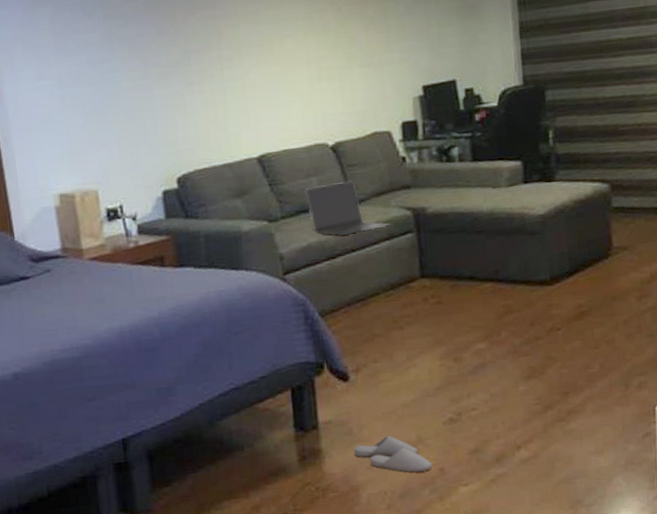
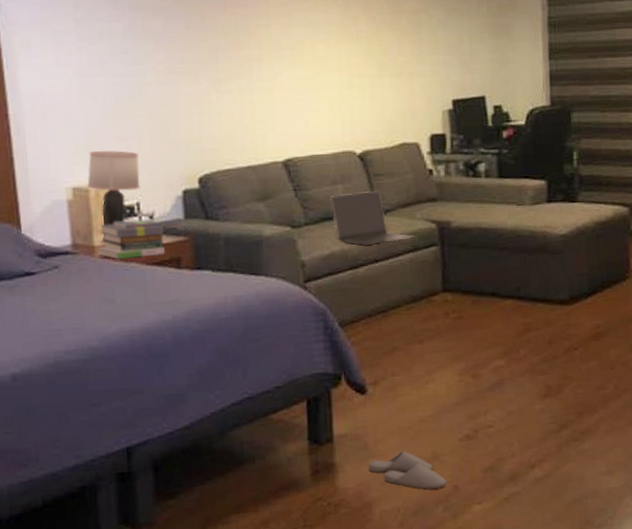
table lamp: none [73,156,123,247] -> present [87,150,141,244]
books: none [86,220,150,260] -> present [98,219,166,259]

